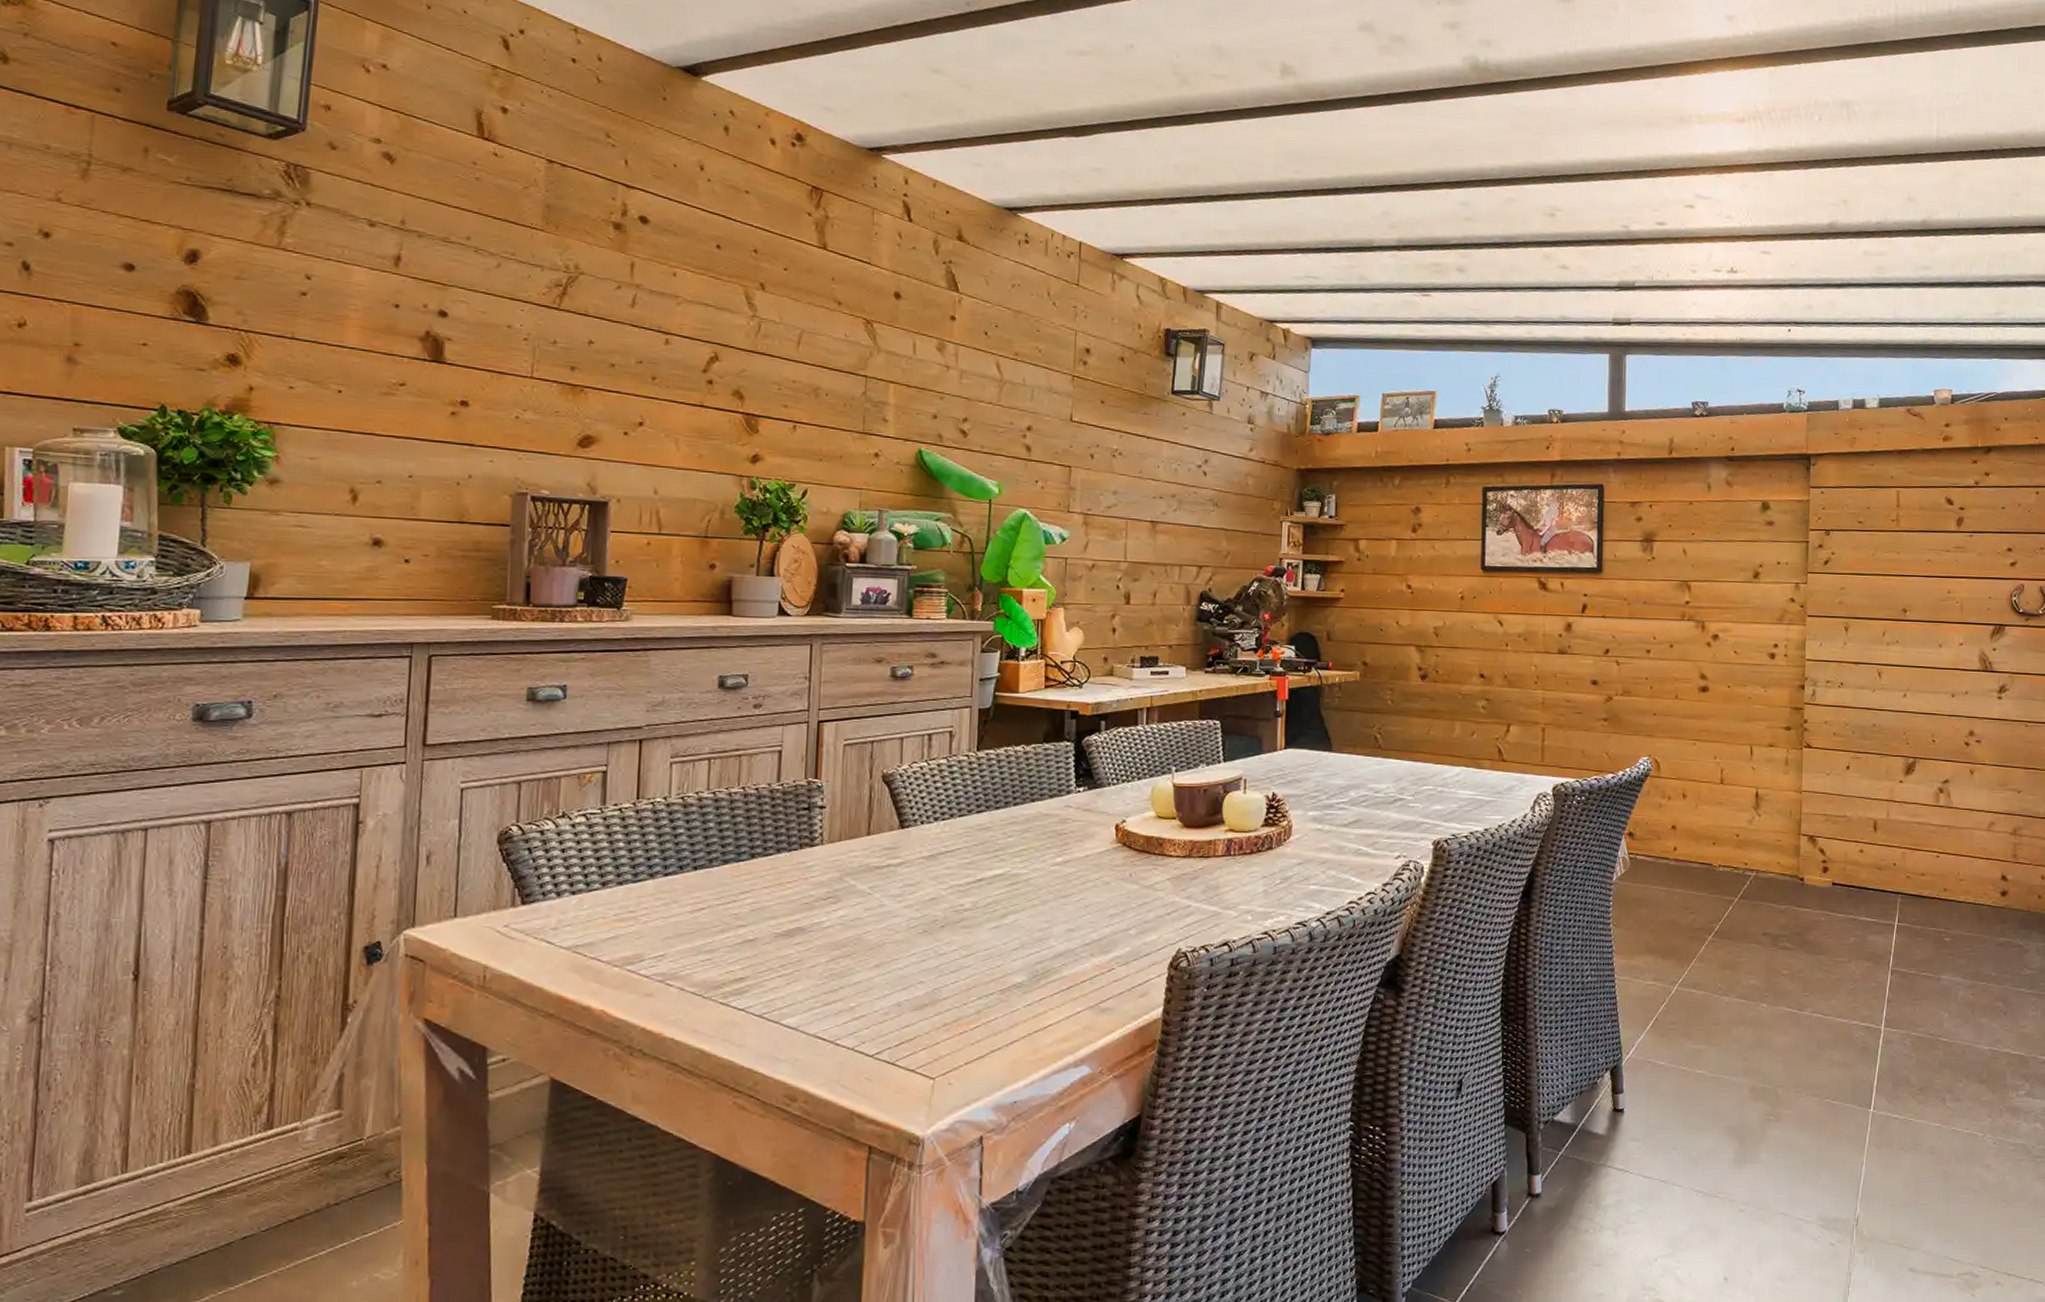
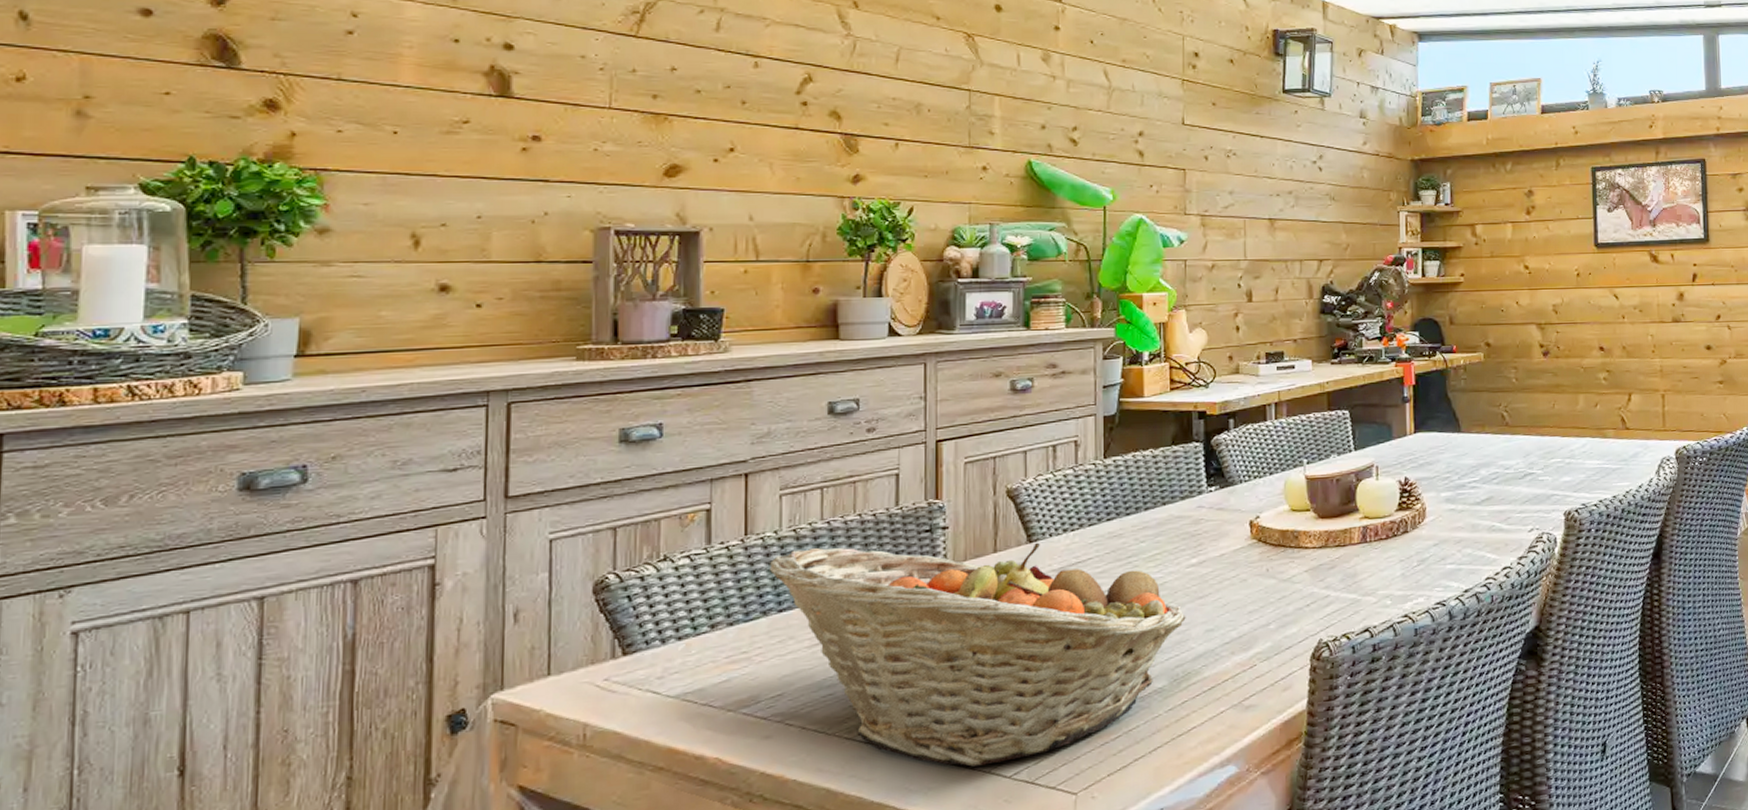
fruit basket: none [658,817,1048,1042] -> present [770,542,1186,767]

